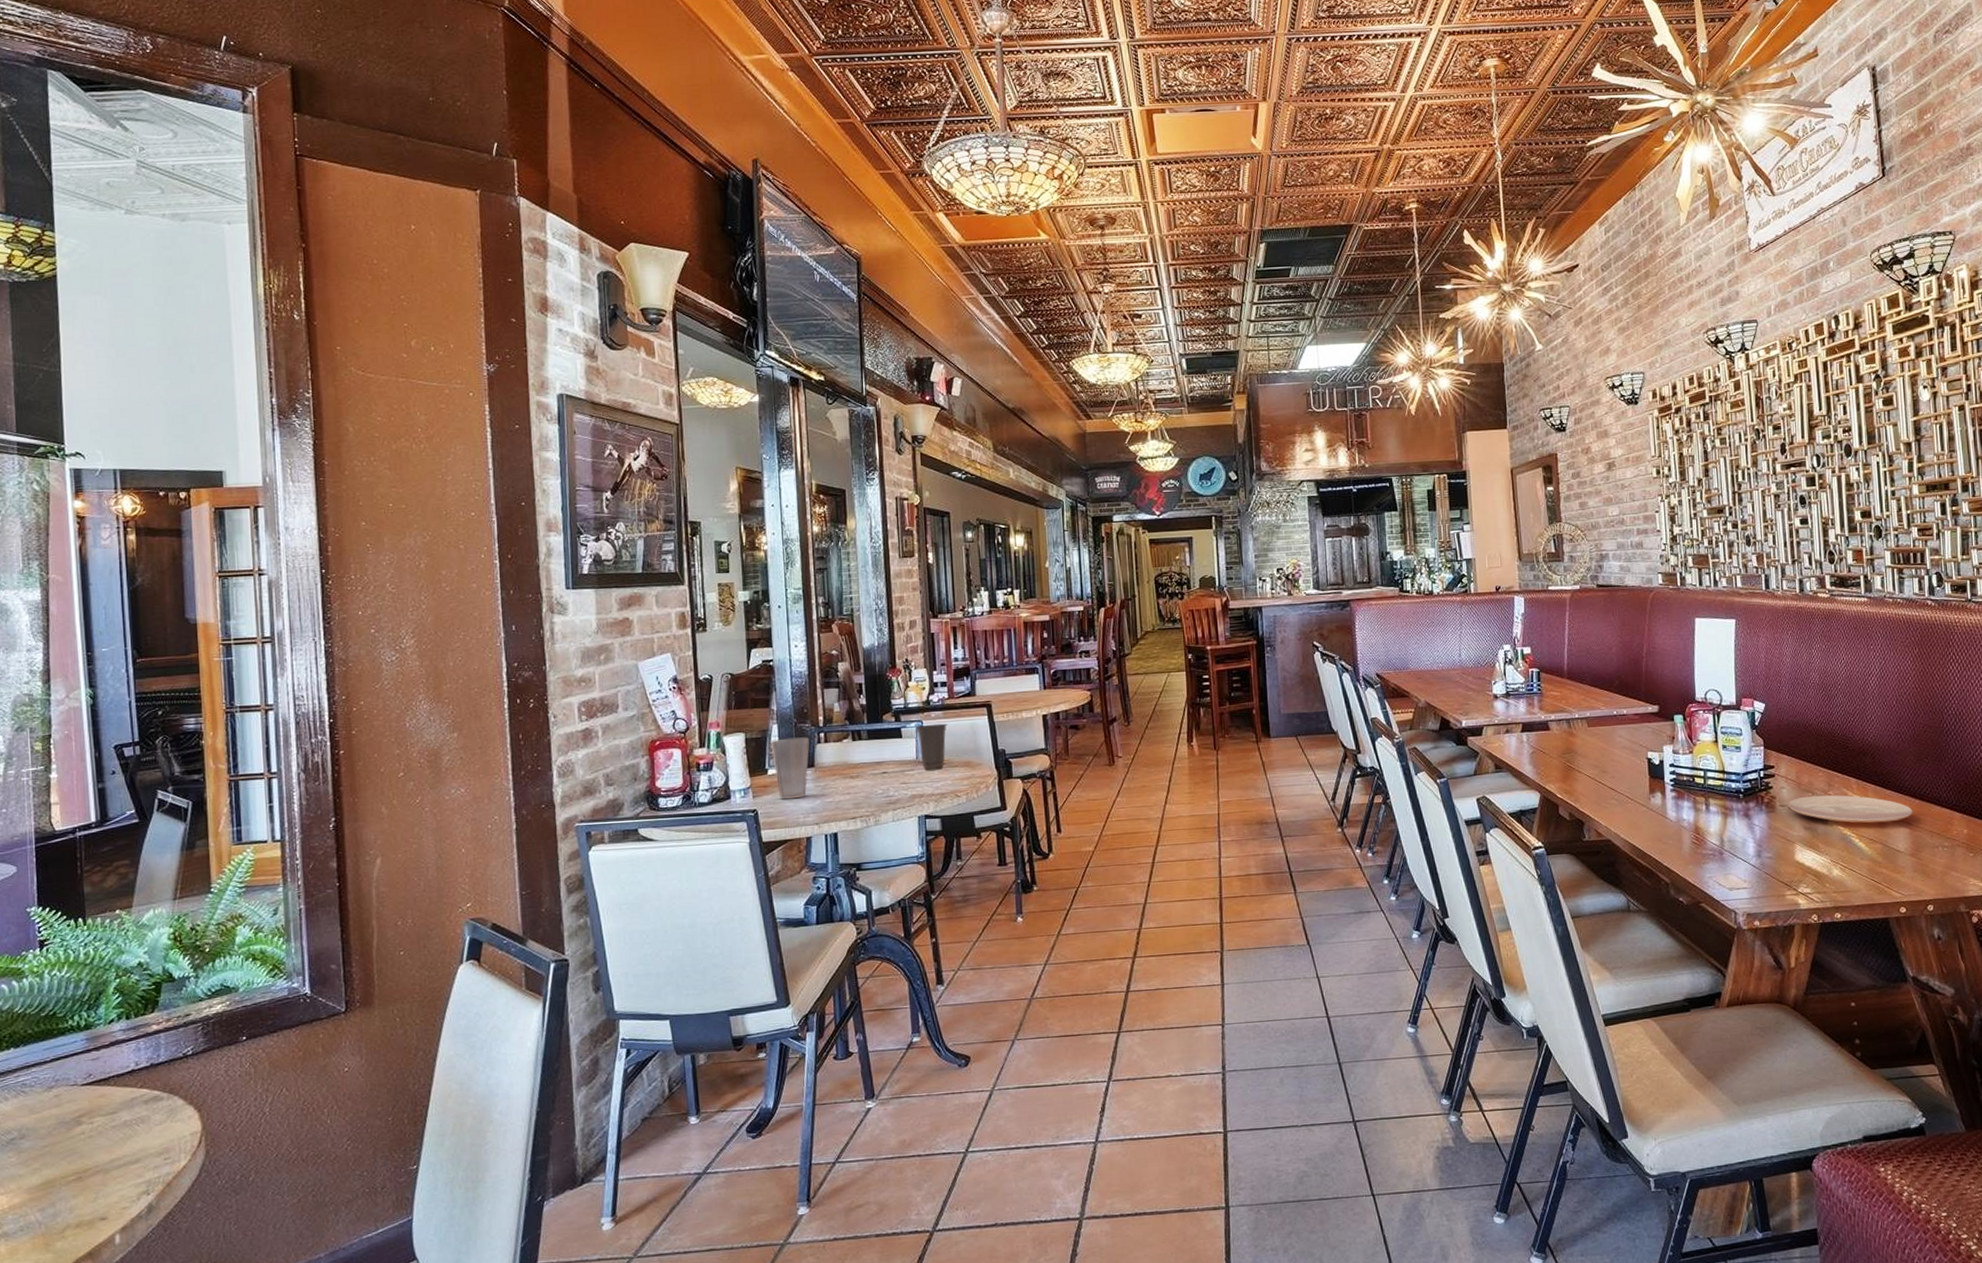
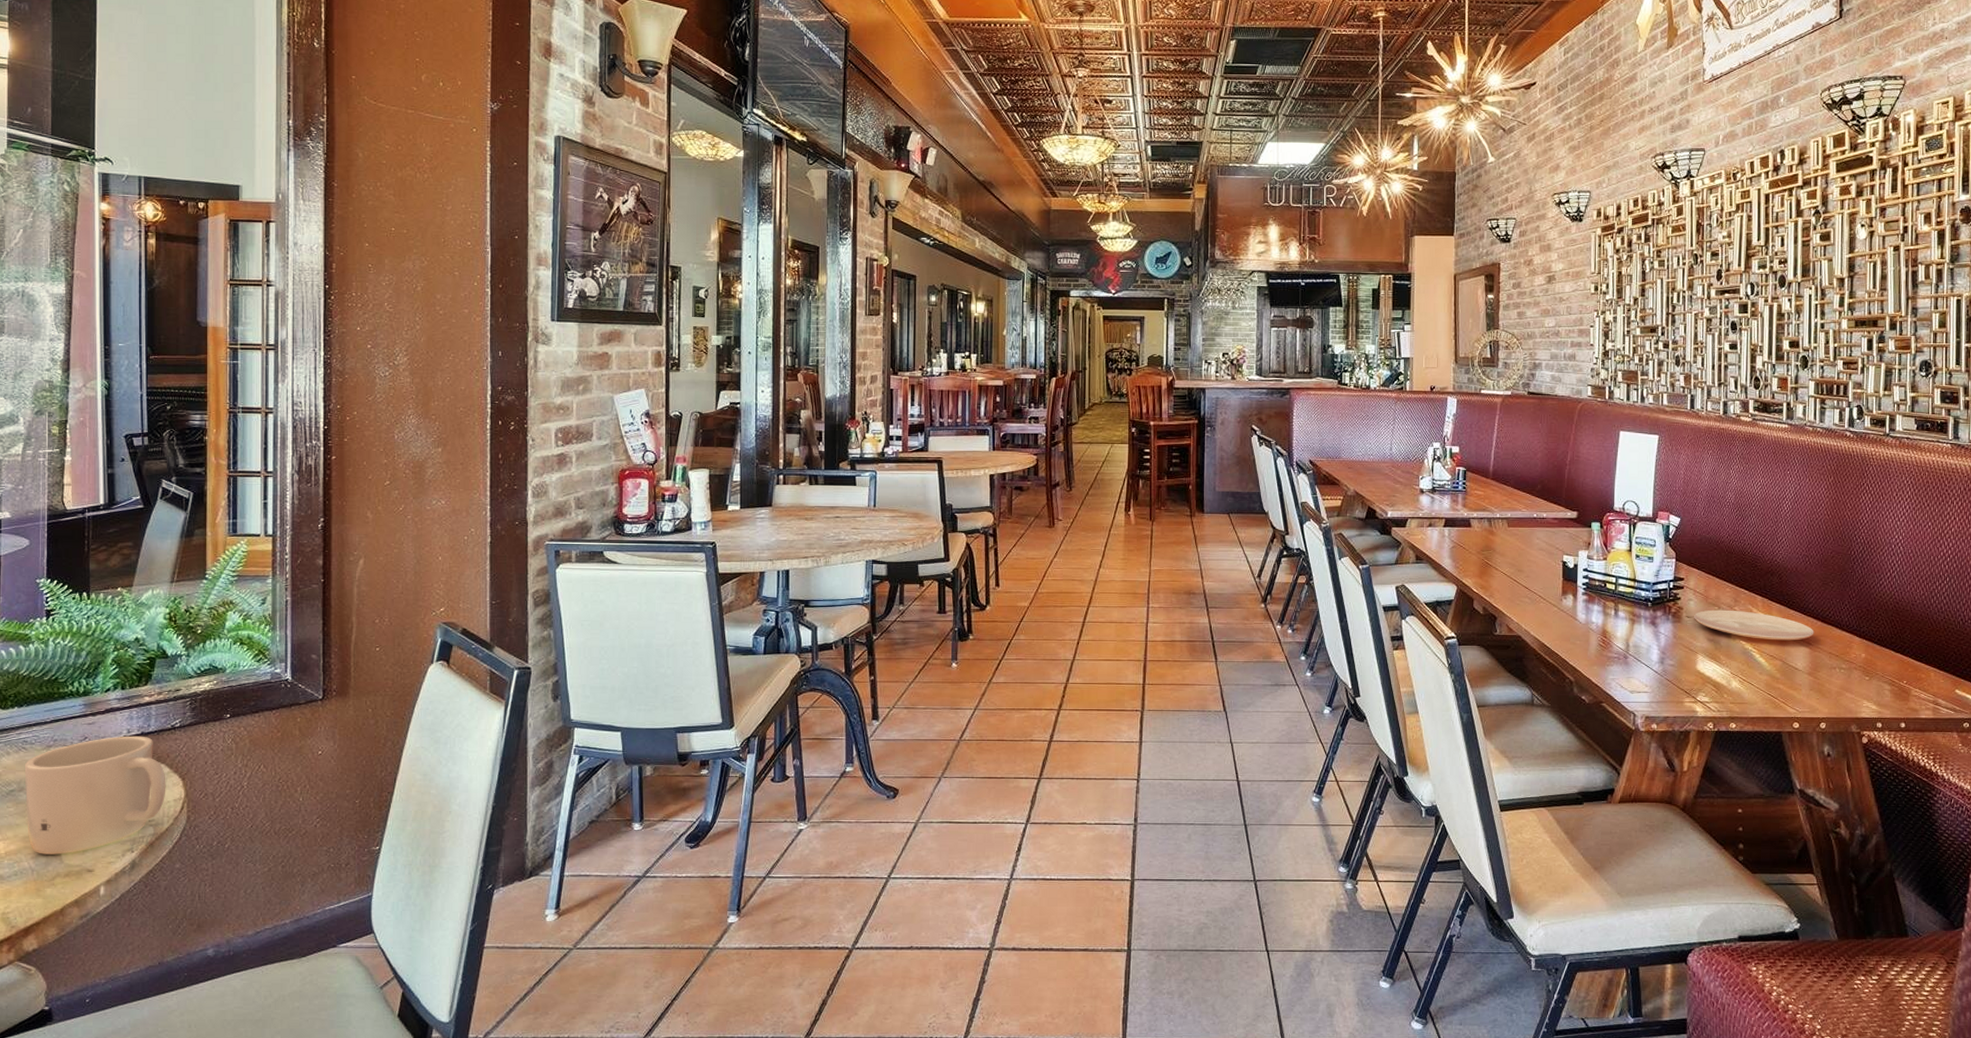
mug: none [24,1067,182,1206] -> present [24,735,166,855]
cup: present [770,737,810,800] -> none [732,477,770,535]
cup: present [915,723,949,772] -> none [869,475,901,520]

